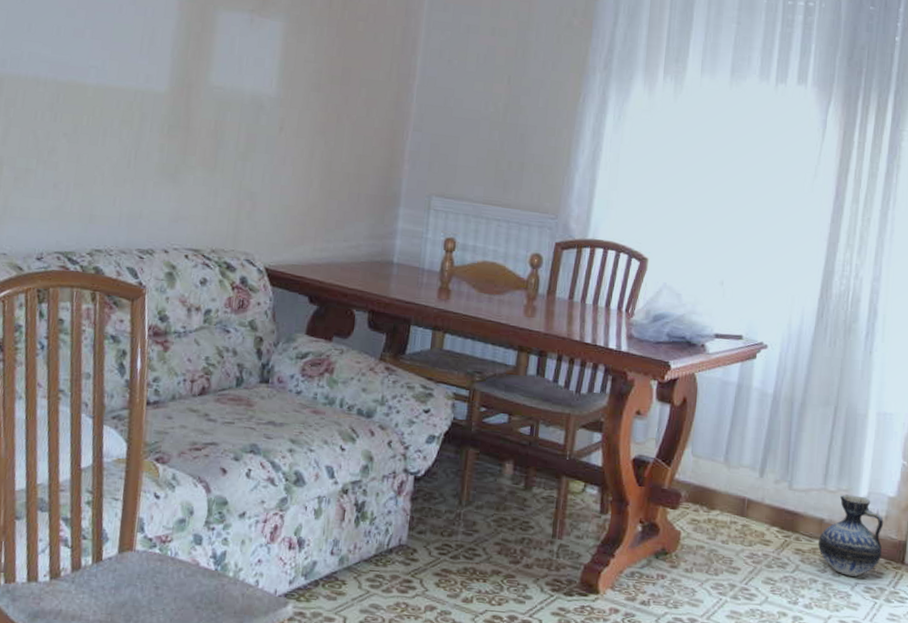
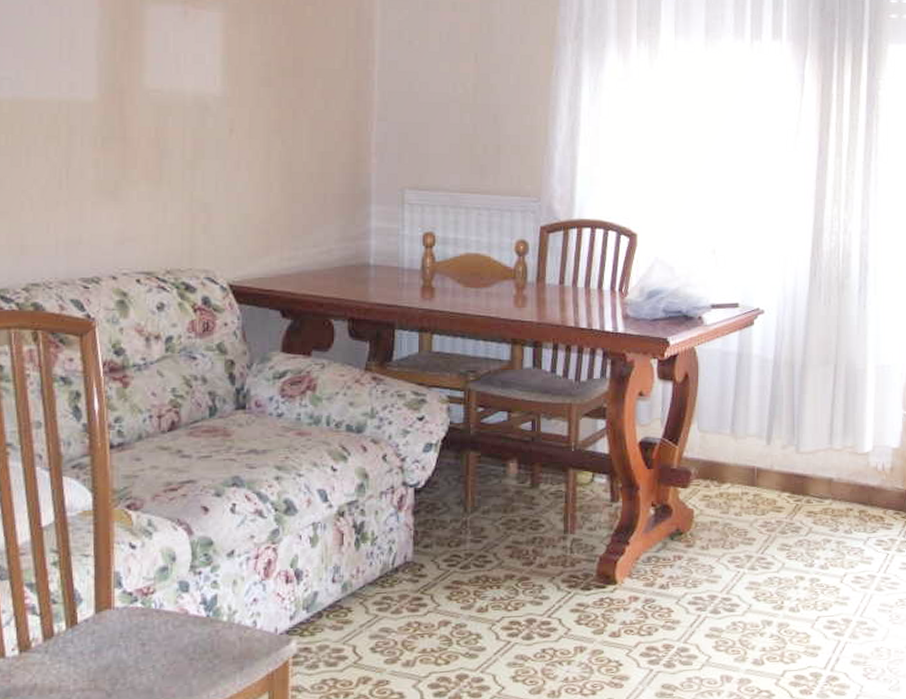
ceramic jug: present [818,494,884,577] -> none [829,451,890,531]

